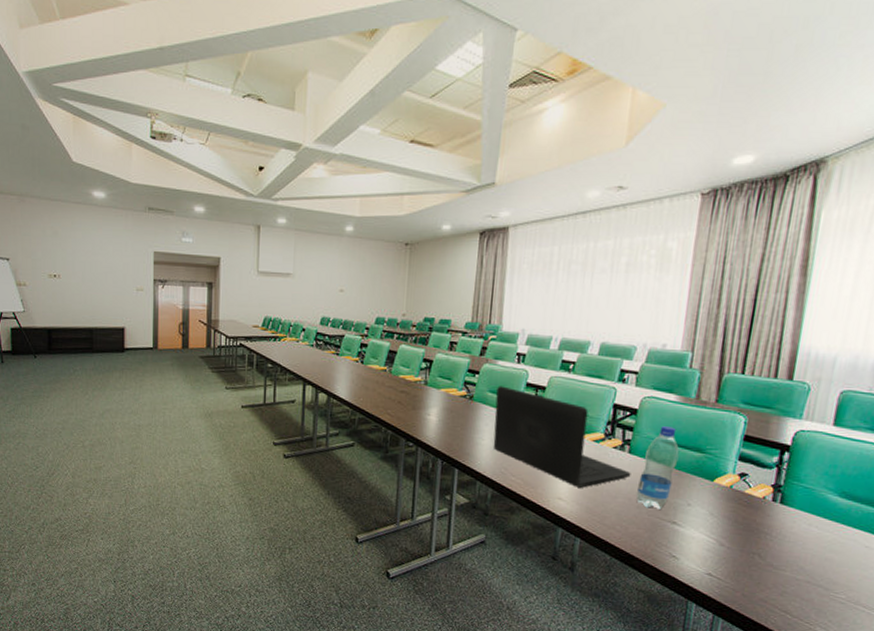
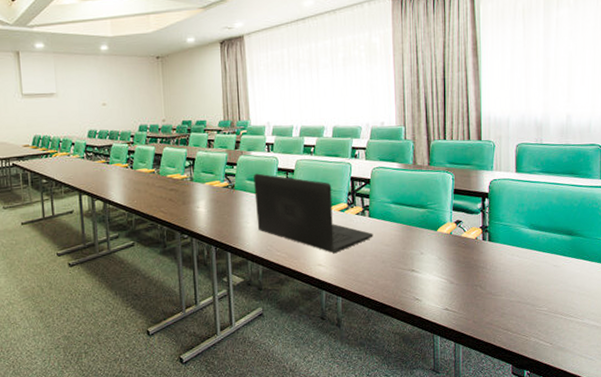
bottle: present [636,426,680,509] -> none [380,190,408,262]

